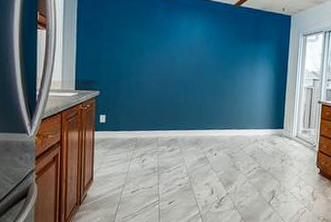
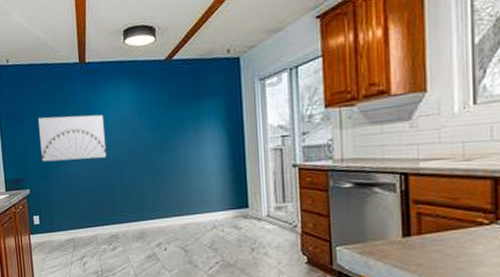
wall art: none [115,30,177,75] -> present [38,114,107,162]

